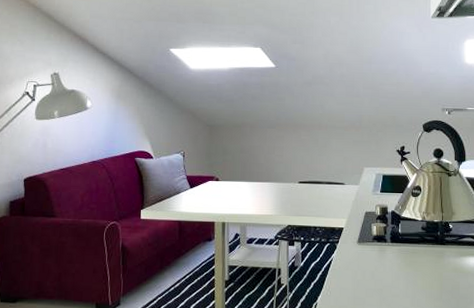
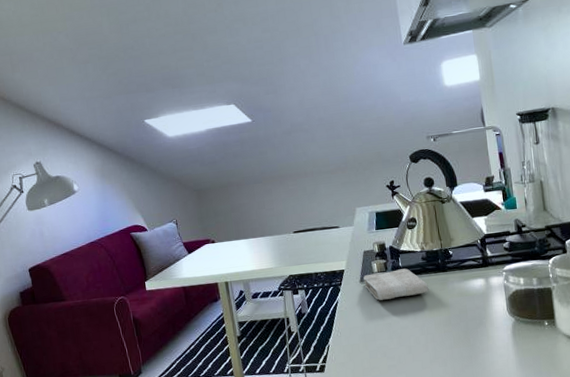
washcloth: none [361,235,425,265] -> present [363,268,429,300]

